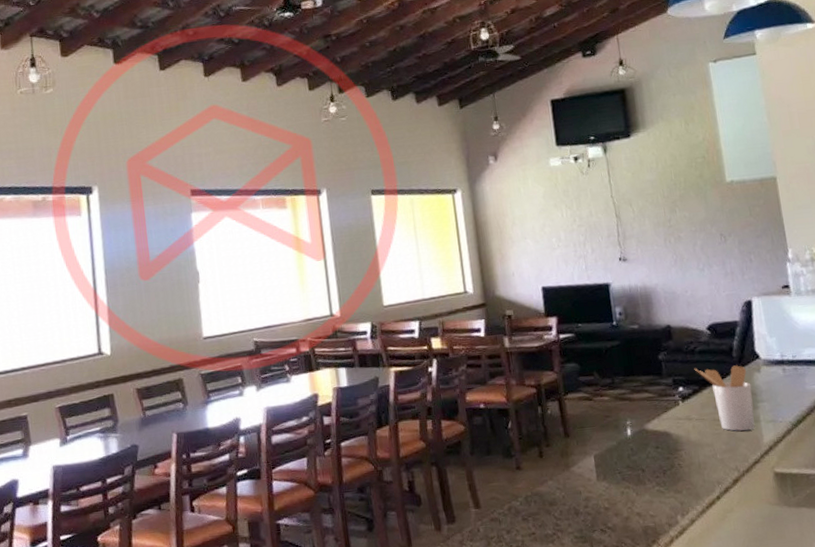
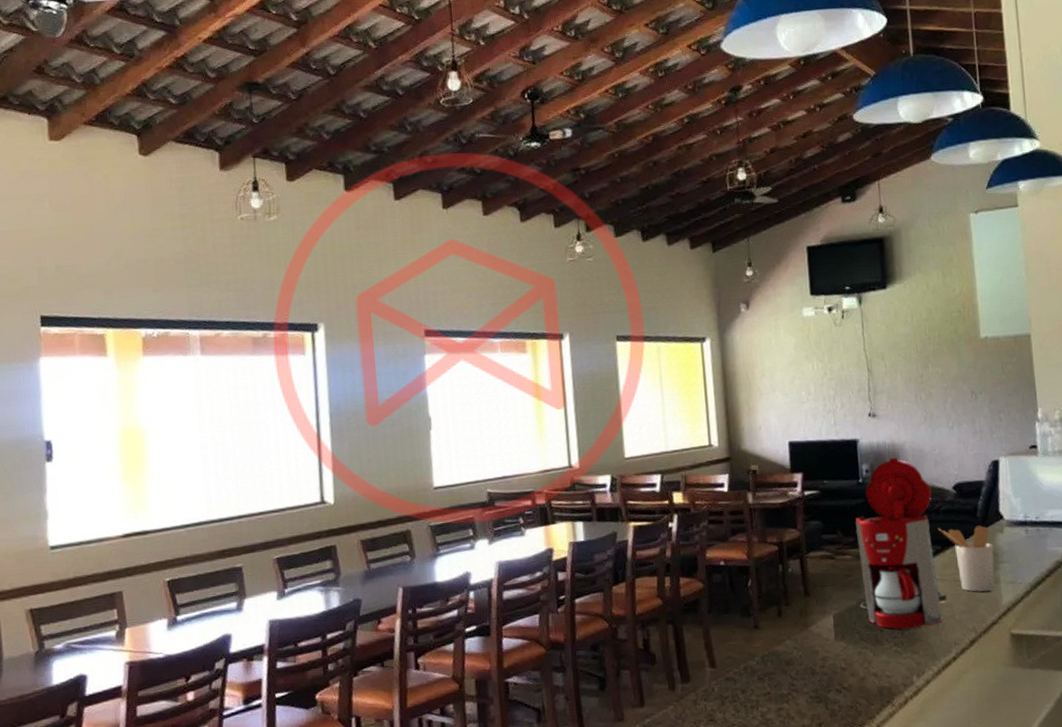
coffee maker: none [611,299,707,469] -> present [855,457,947,629]

